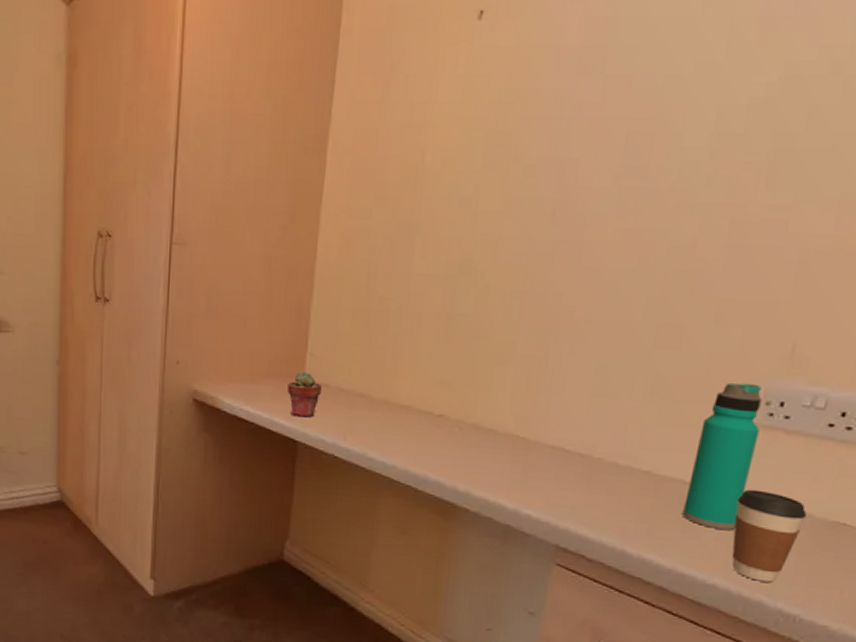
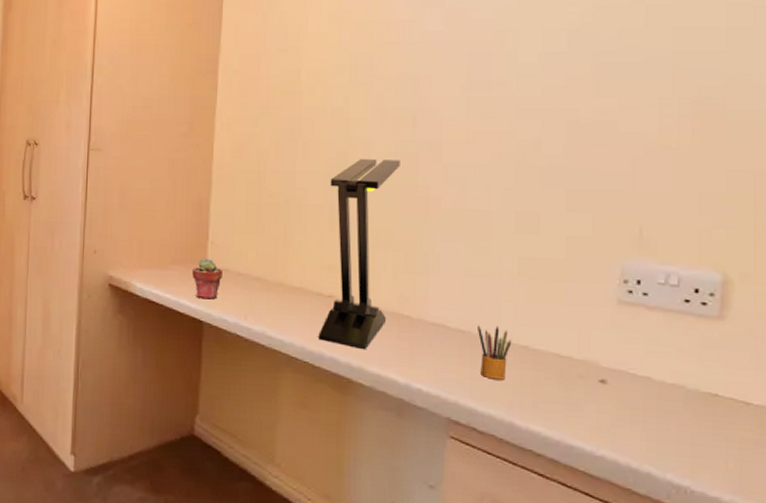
desk lamp: none [424,260,533,474] -> present [318,159,400,350]
pencil box: none [596,448,635,507] -> present [478,325,512,380]
water bottle: present [682,382,762,530] -> none [563,263,622,402]
coffee cup: present [731,489,807,582] -> none [612,362,679,453]

